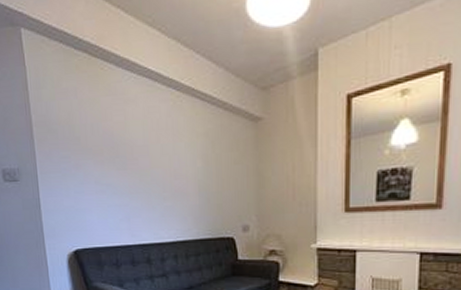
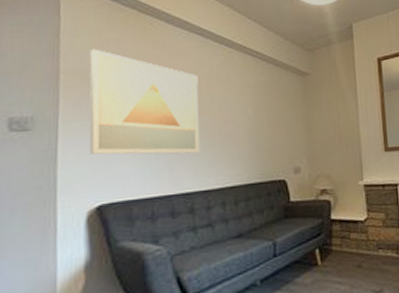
wall art: none [53,99,154,207] -> present [89,48,200,155]

